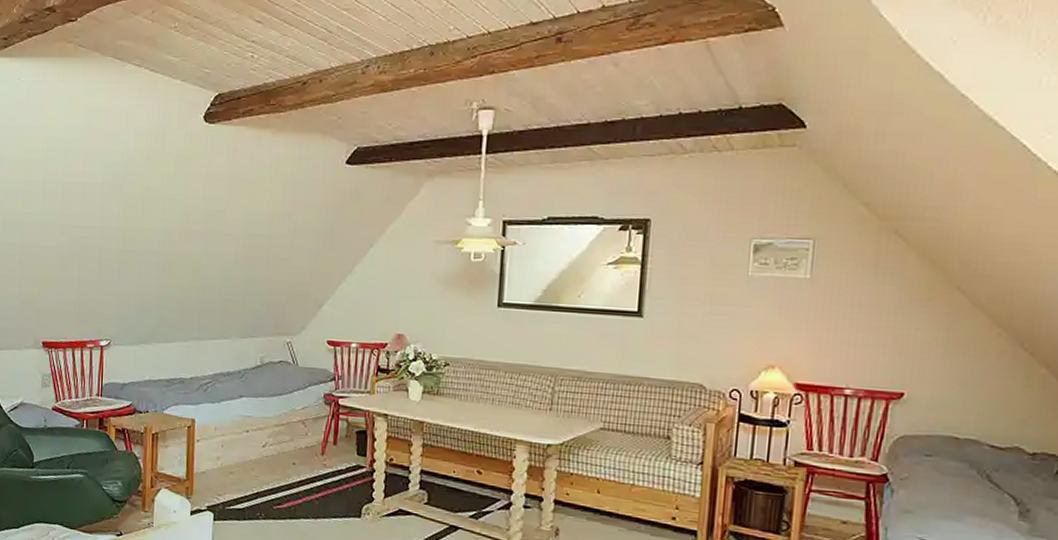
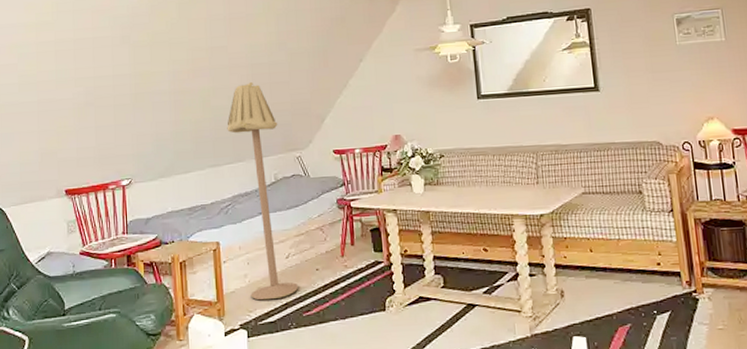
floor lamp: none [215,253,273,487] -> present [227,81,299,301]

